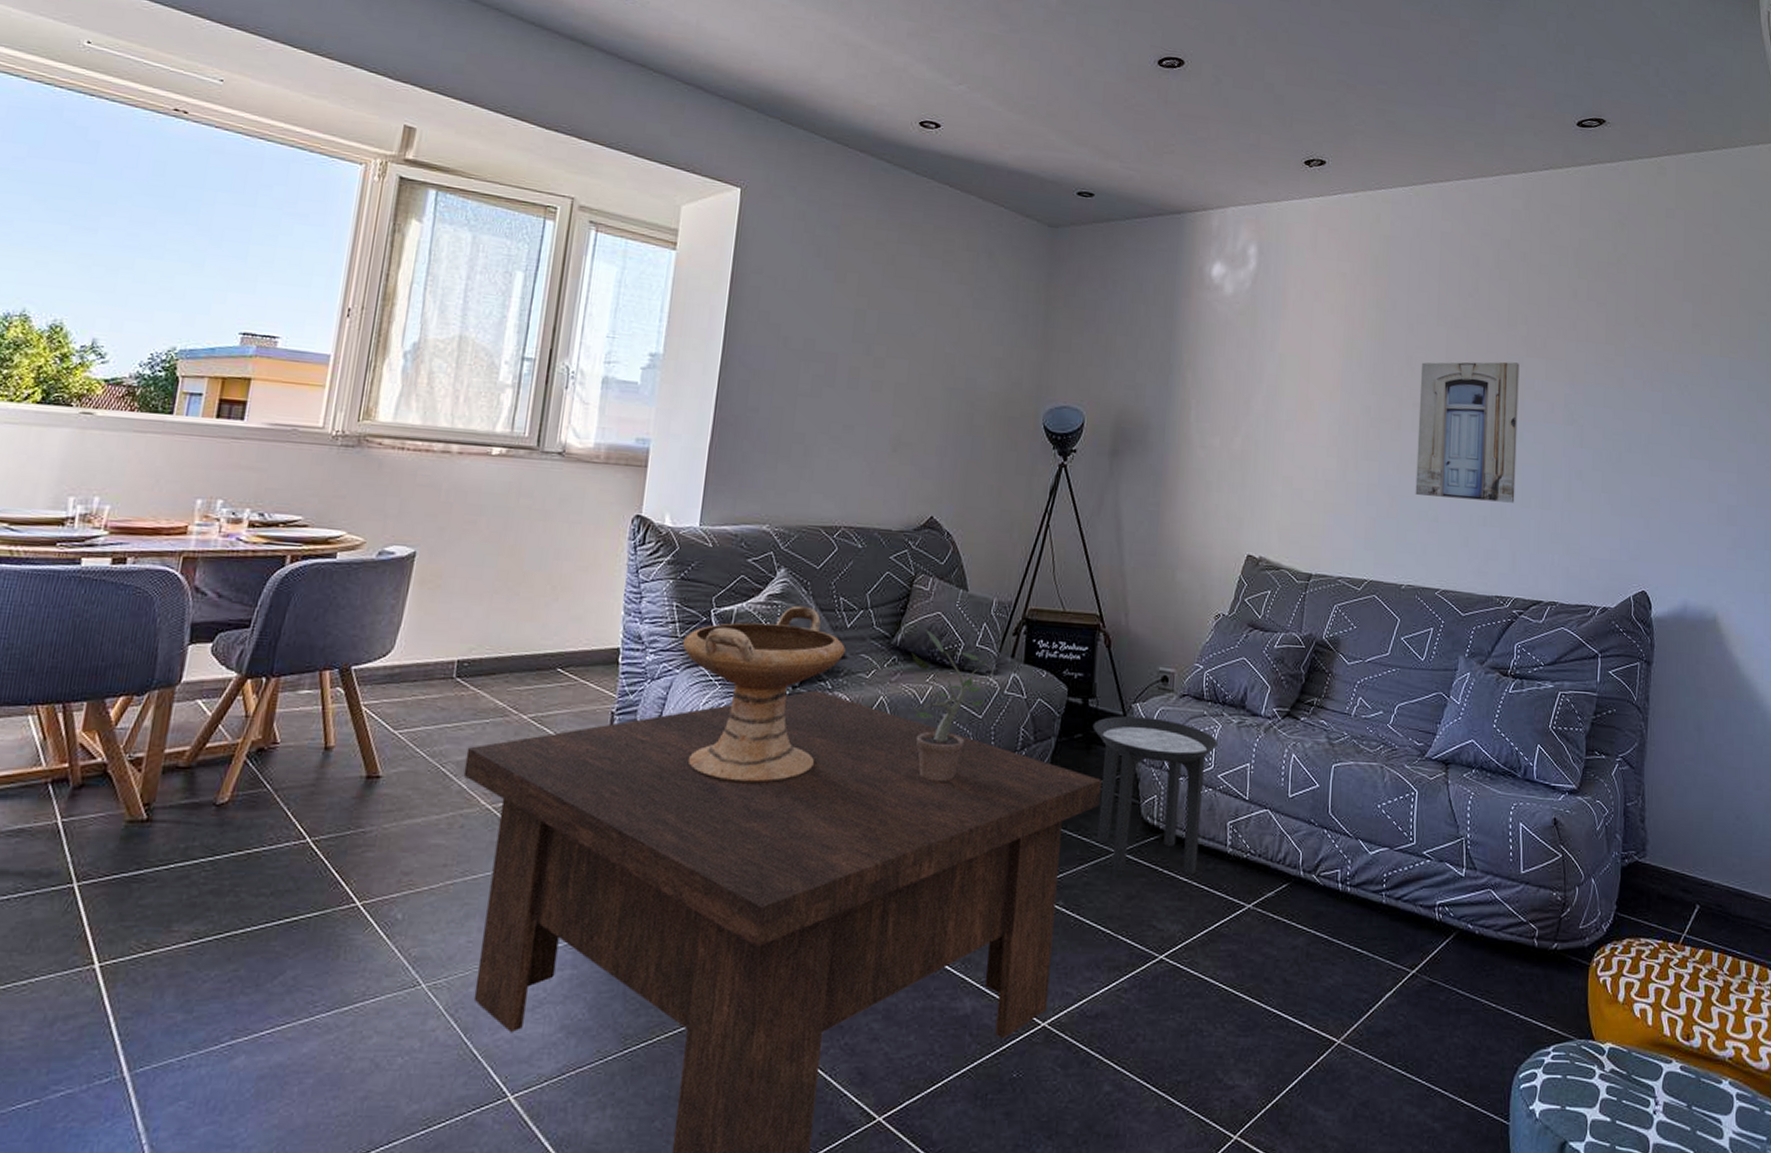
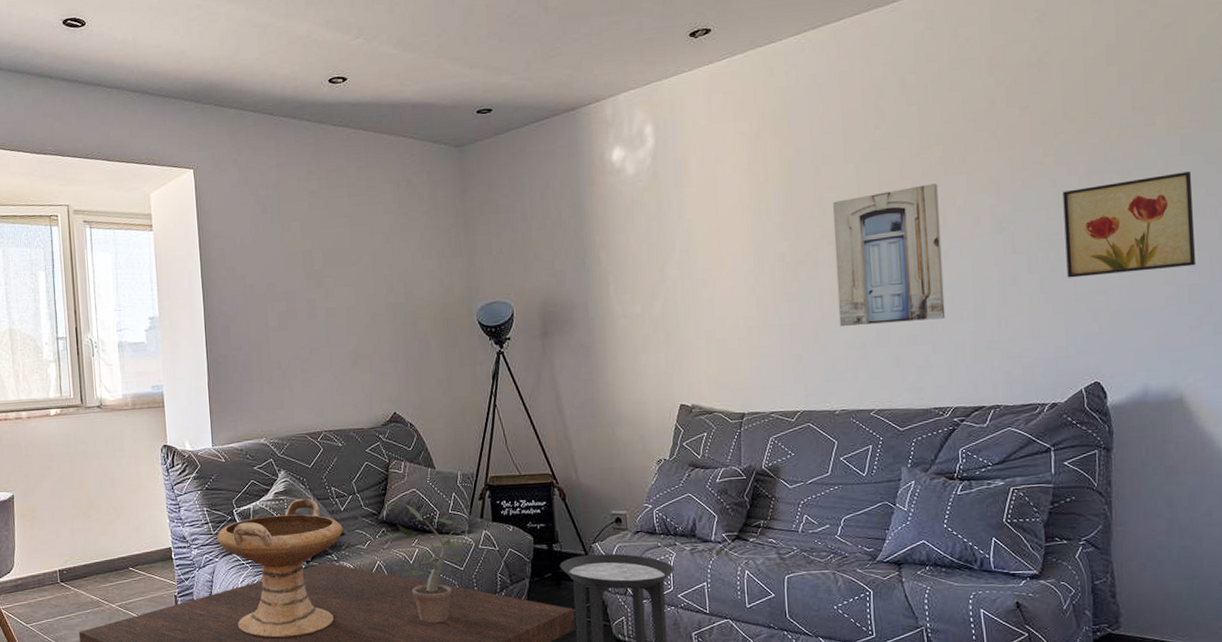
wall art: none [1626,393,1737,488] -> present [1062,171,1197,278]

